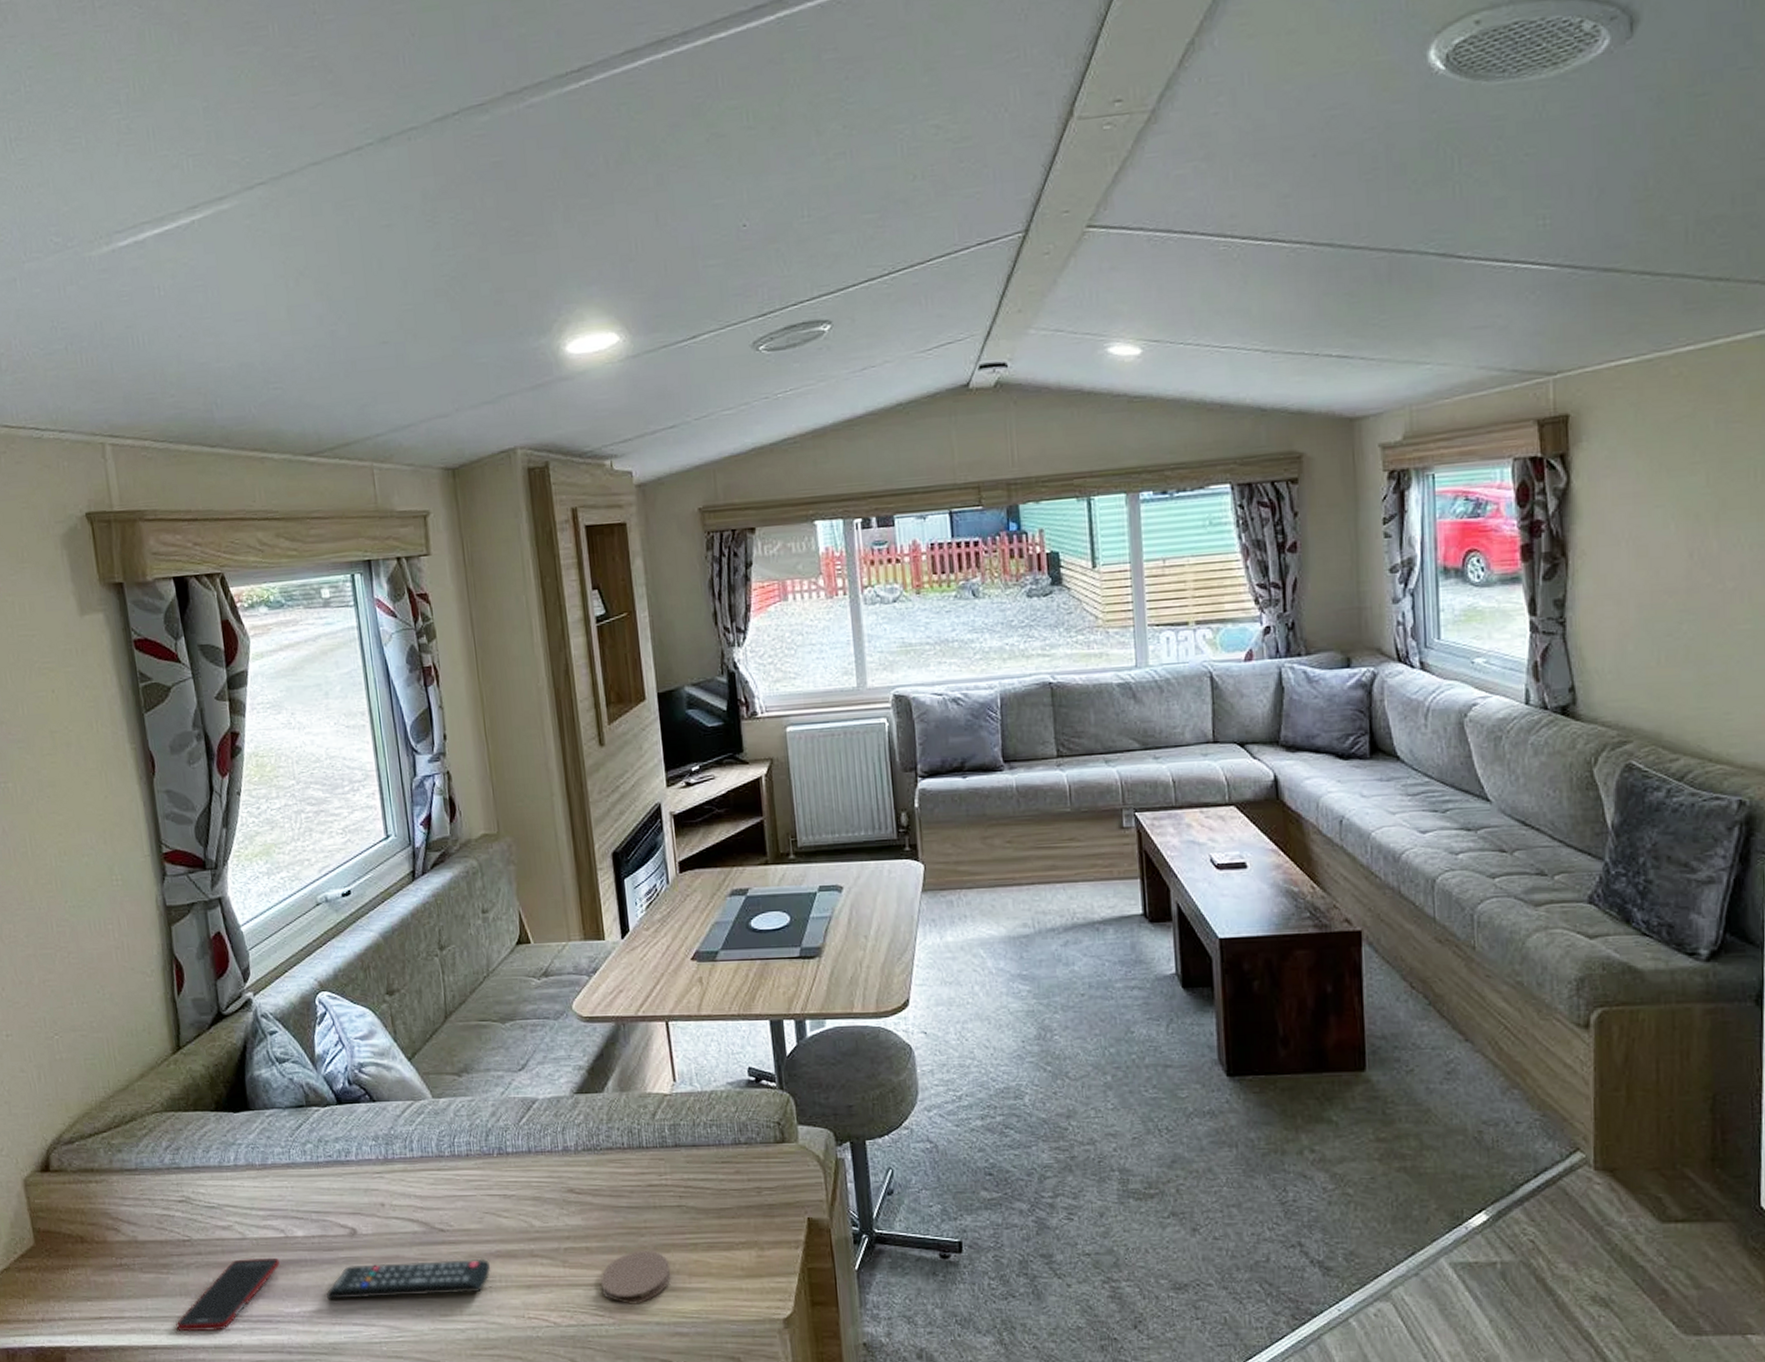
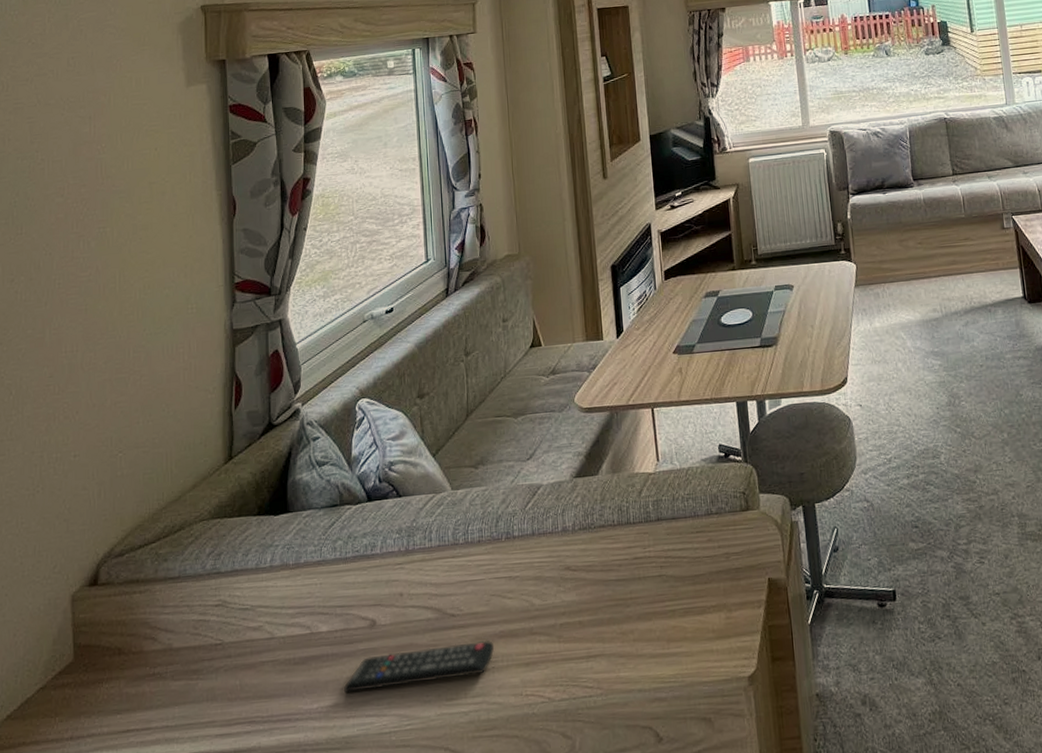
cell phone: present [176,1257,280,1332] -> none [200,654,303,737]
coaster: present [601,1250,671,1304] -> none [591,620,652,674]

